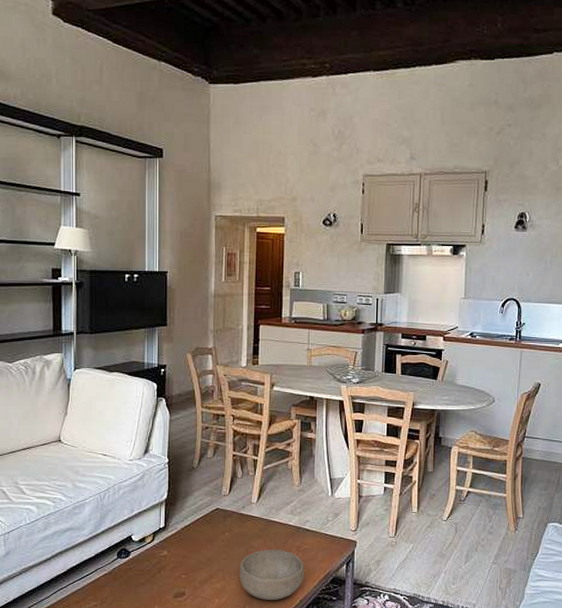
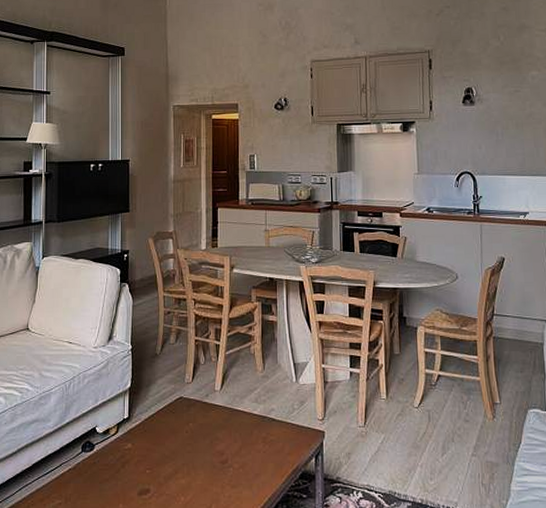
bowl: present [239,549,305,601] -> none [205,441,272,499]

